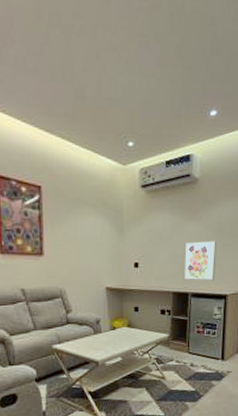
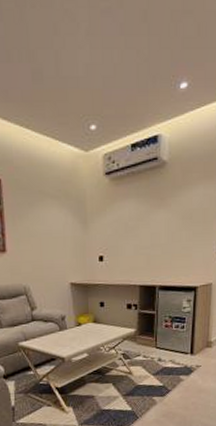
wall art: present [183,240,216,281] -> none [151,228,186,273]

